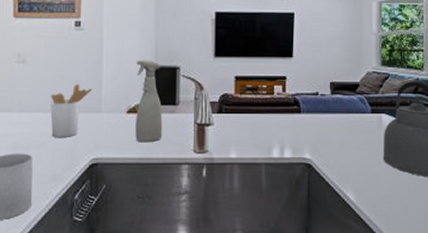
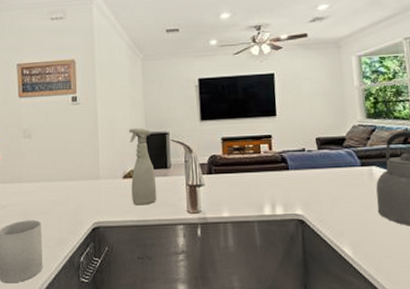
utensil holder: present [50,84,92,137] -> none [54,154,90,204]

